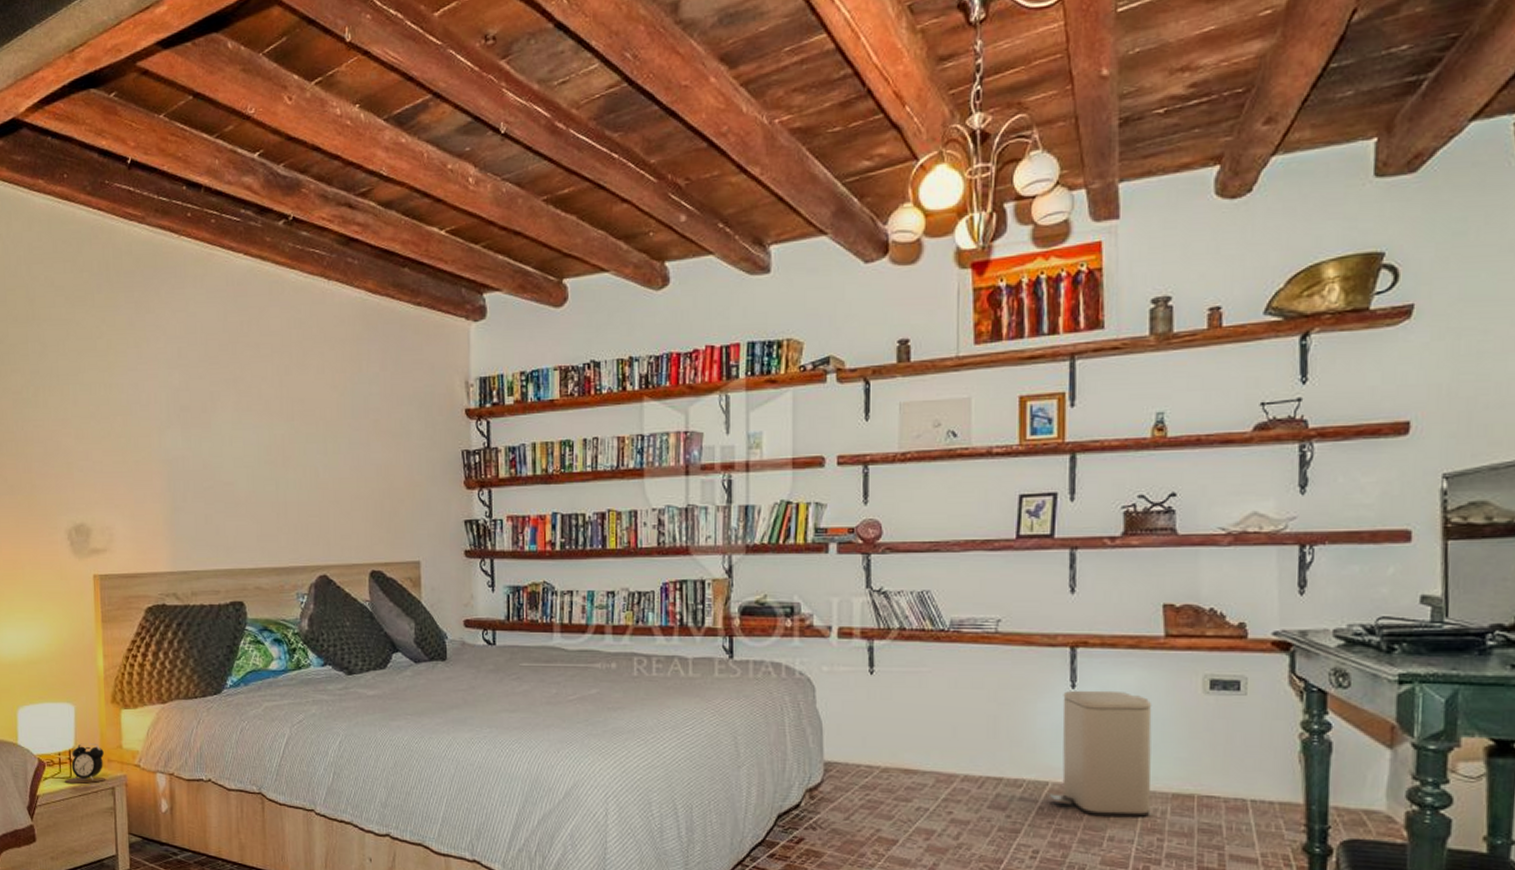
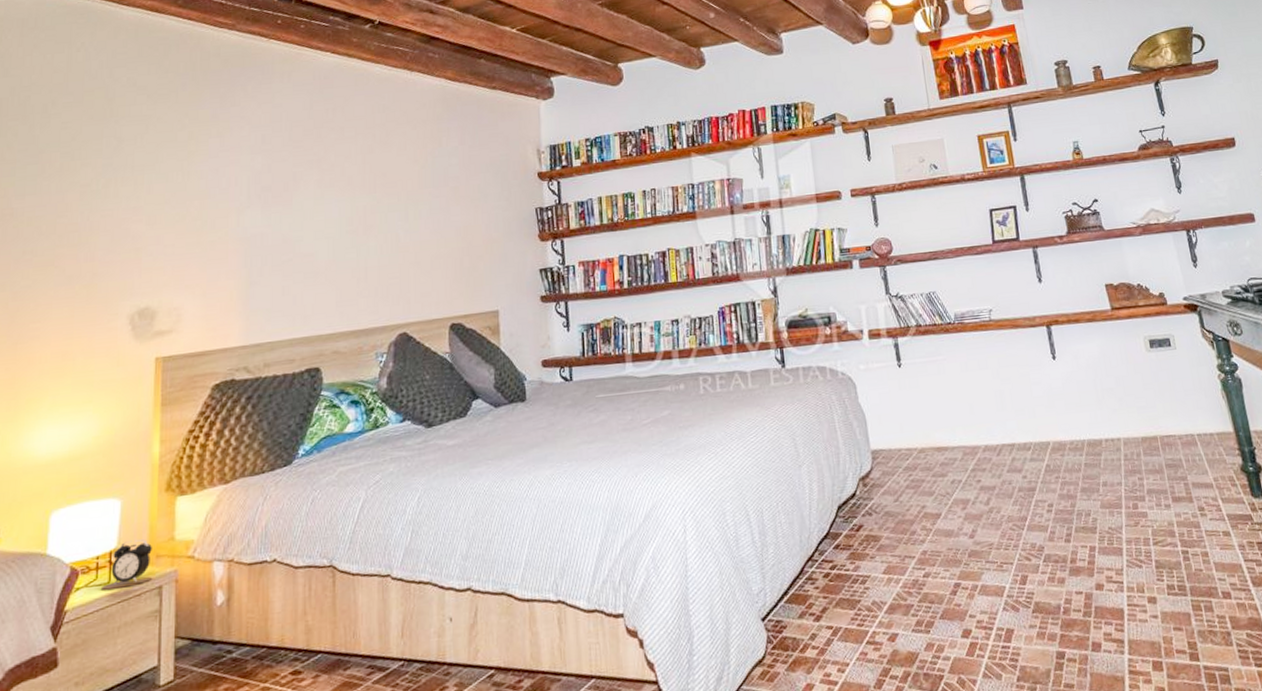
pedal bin: present [1048,690,1152,817] -> none [1047,357,1129,466]

